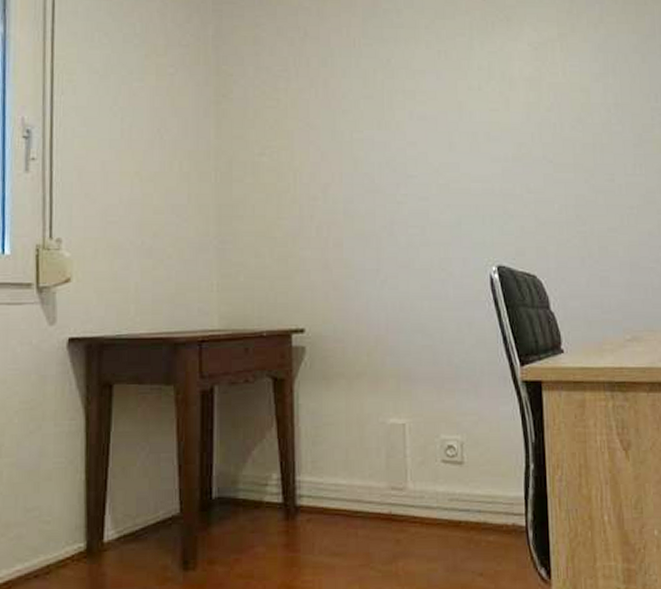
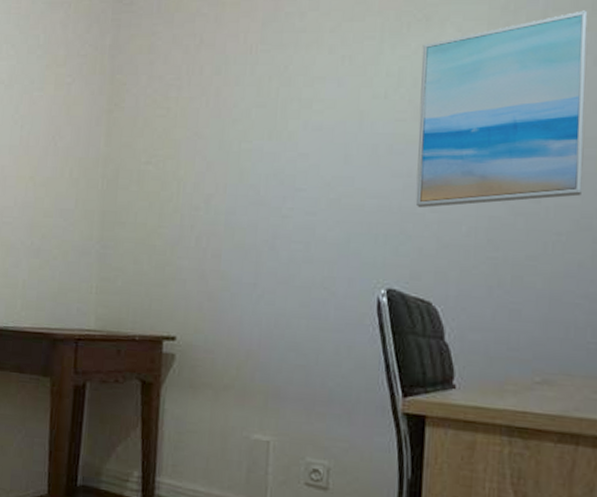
wall art: none [506,16,645,190] -> present [415,10,588,208]

